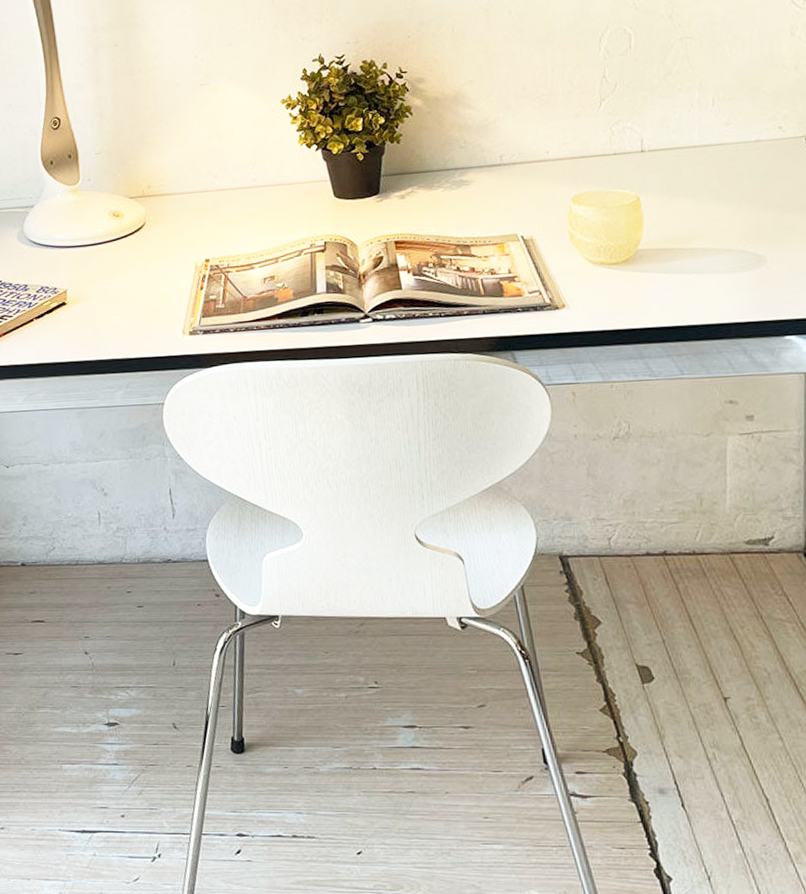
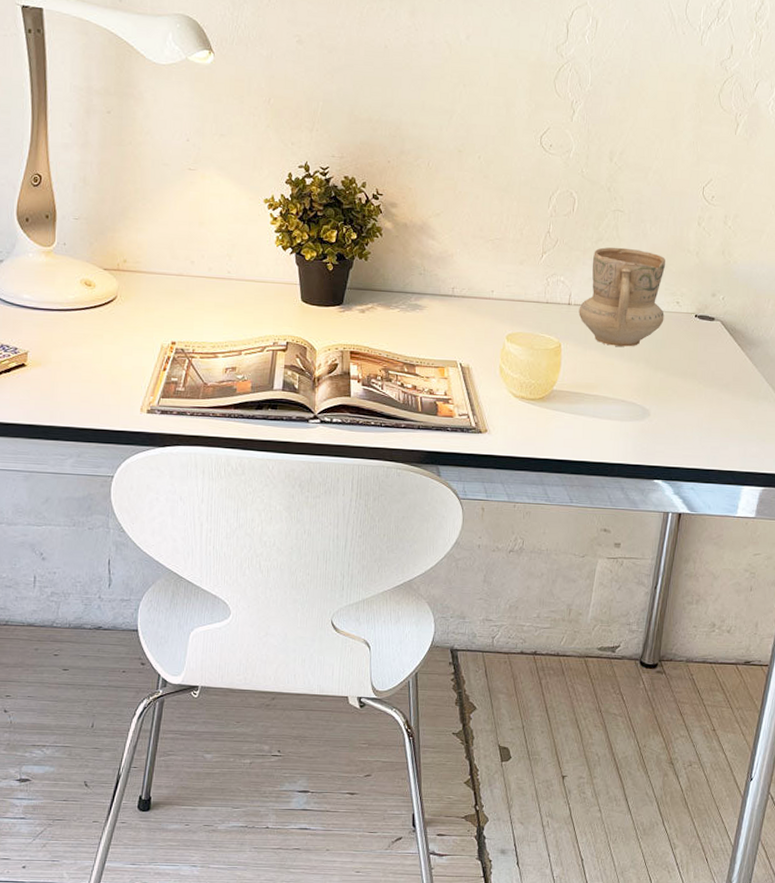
mug: none [655,76,766,190] -> present [578,247,665,347]

